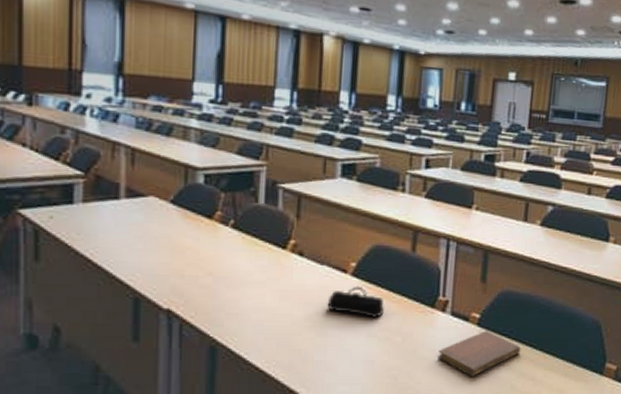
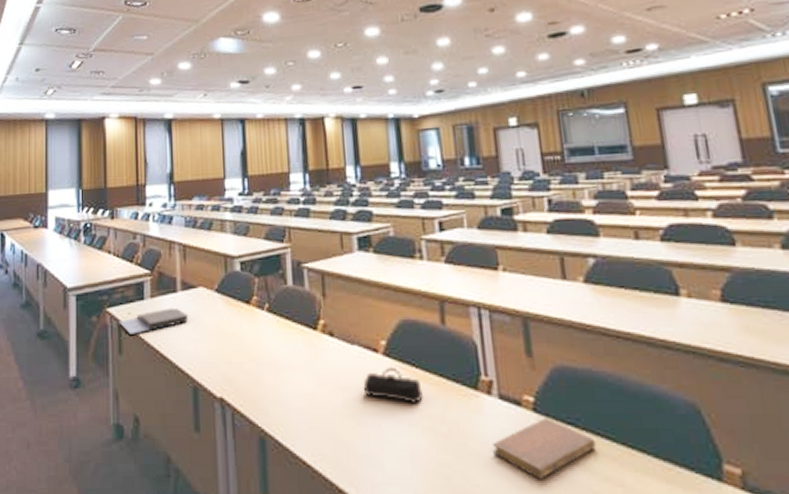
notebook: none [35,215,132,241] -> present [119,307,188,334]

